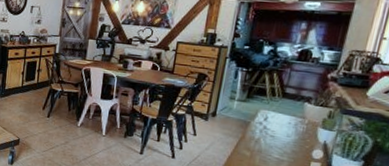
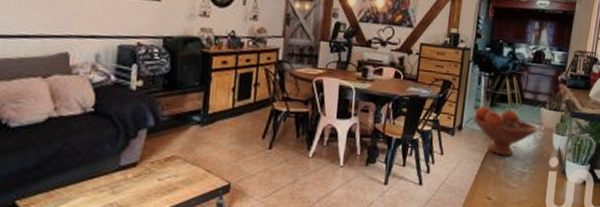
fruit bowl: none [227,97,300,144] -> present [472,106,538,156]

